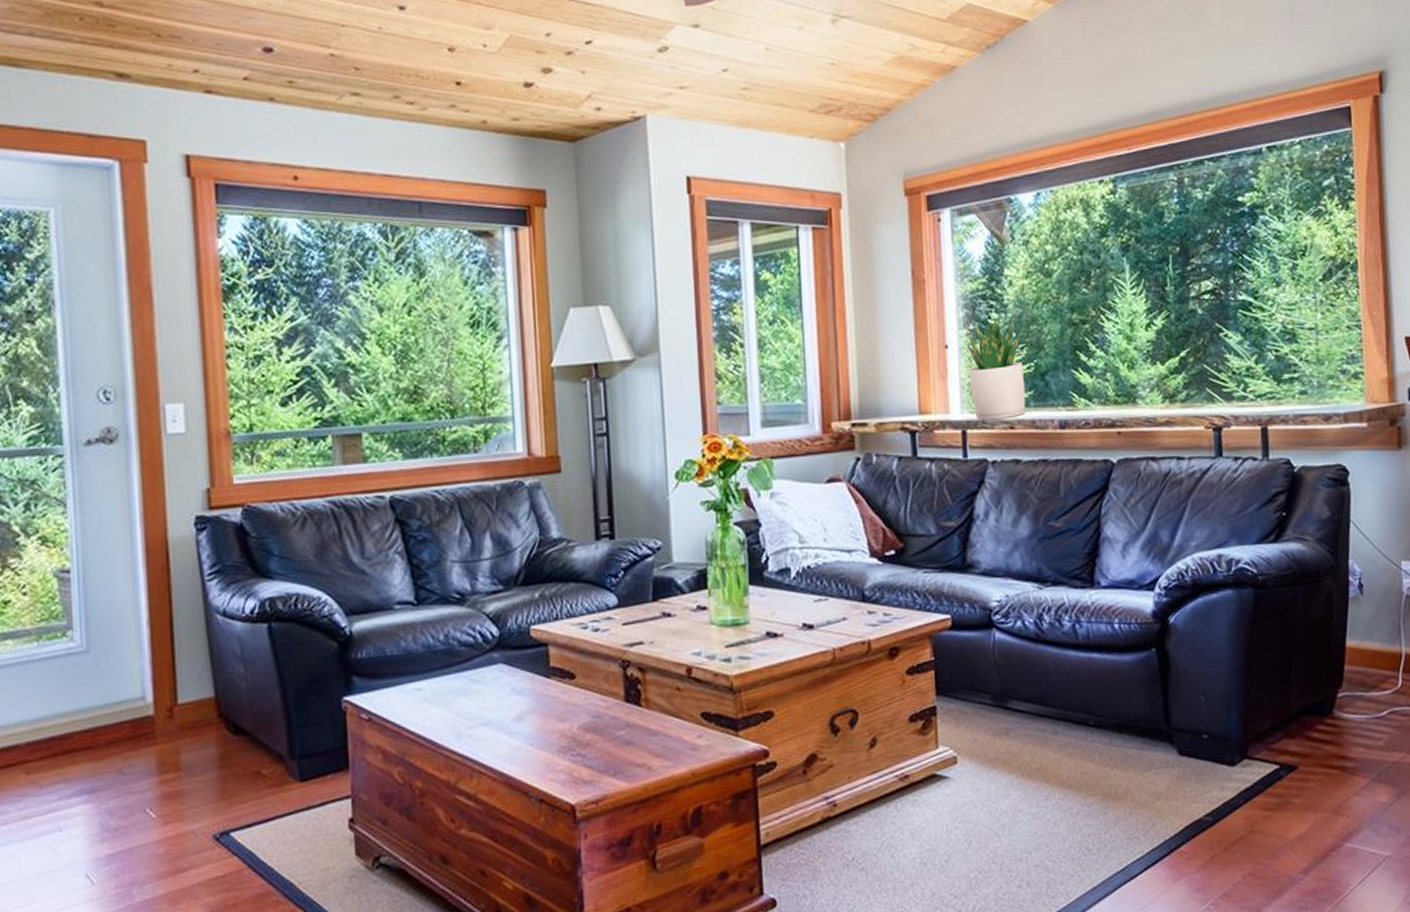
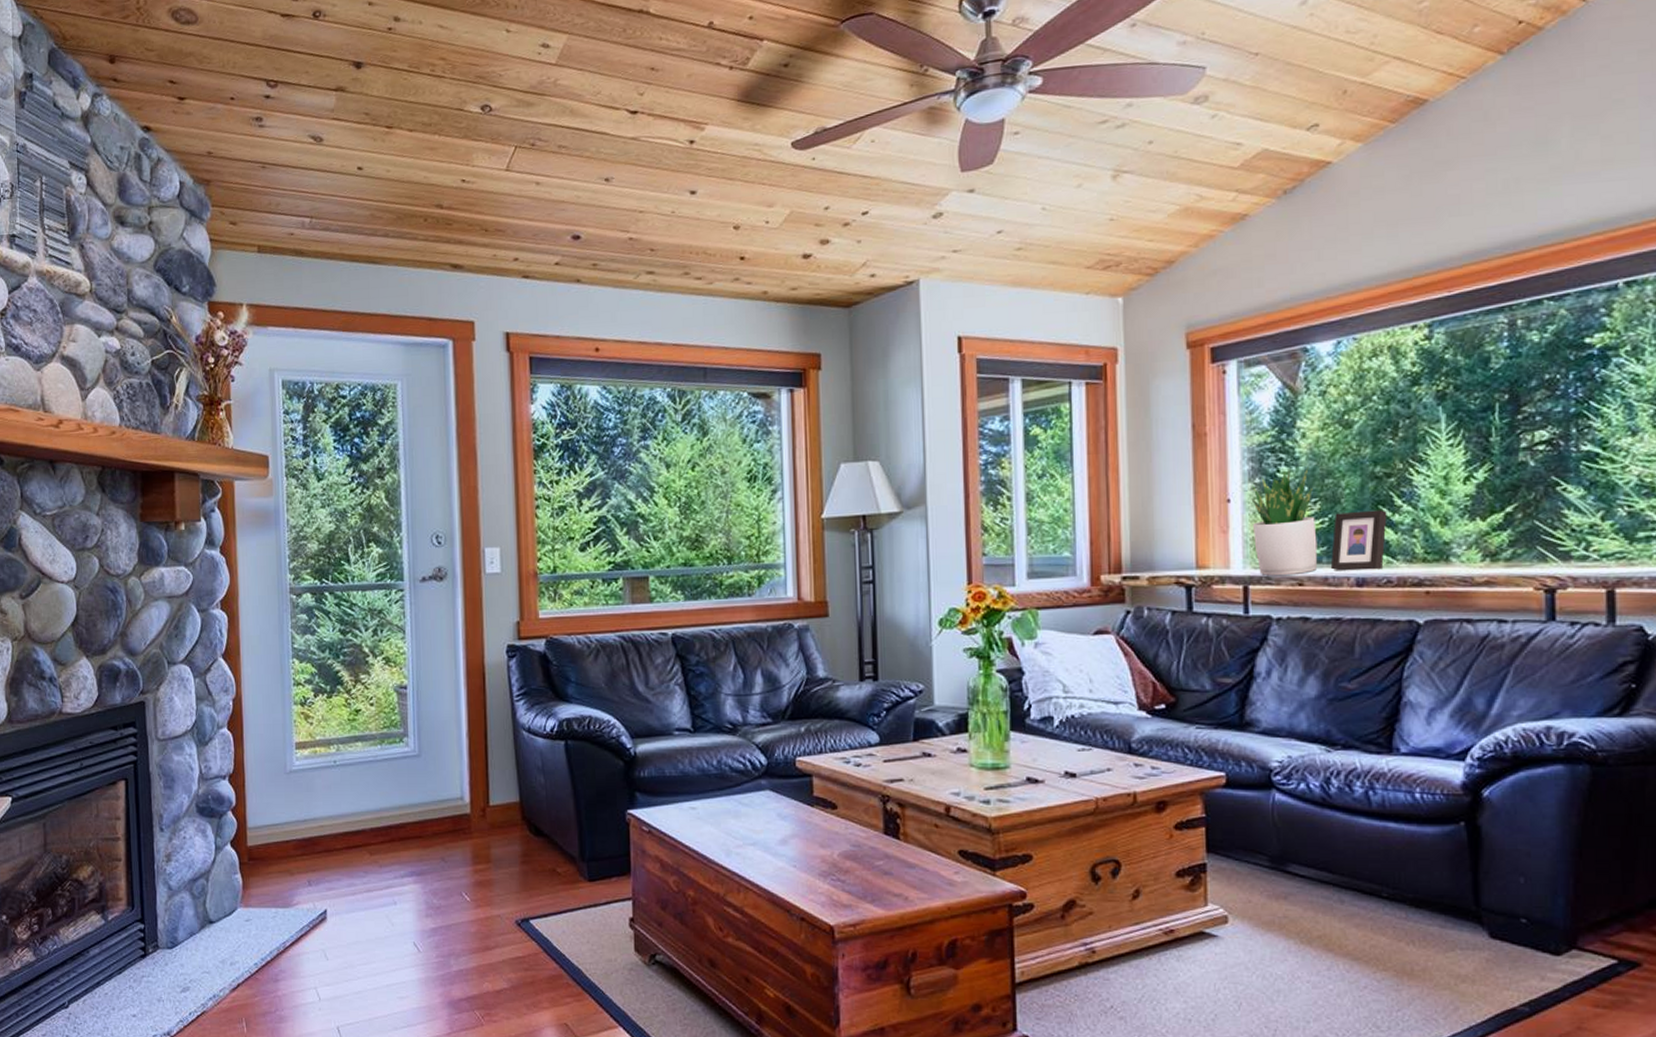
picture frame: none [1037,355,1084,414] -> present [1330,510,1387,571]

